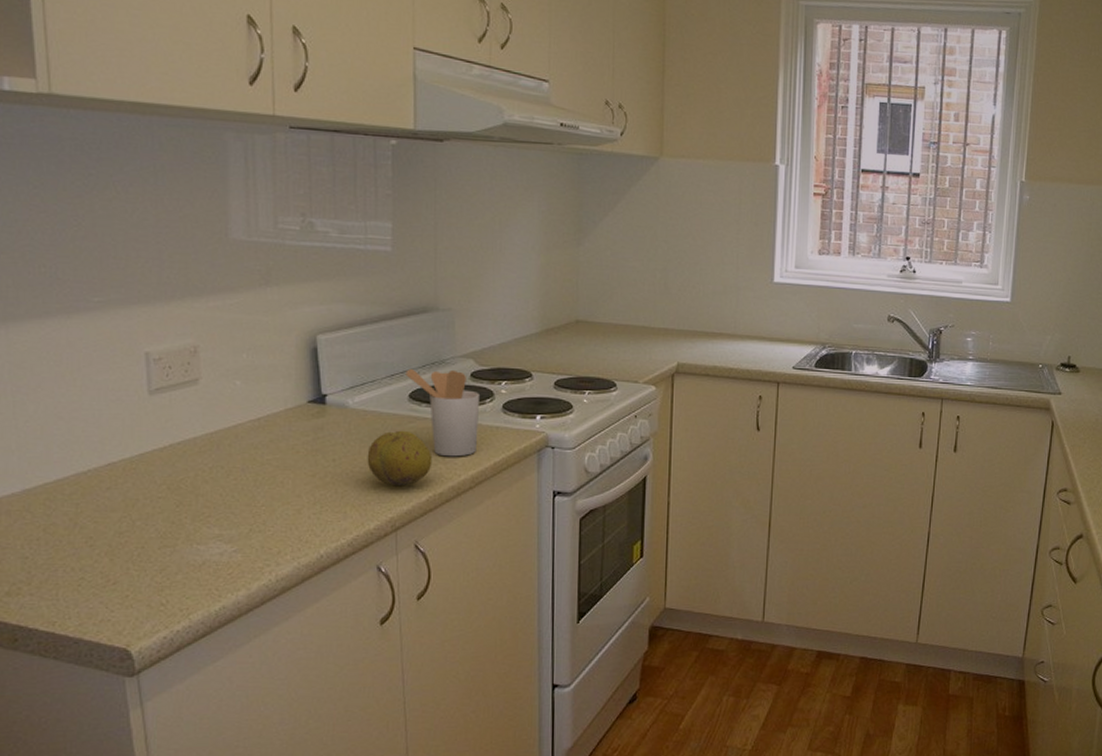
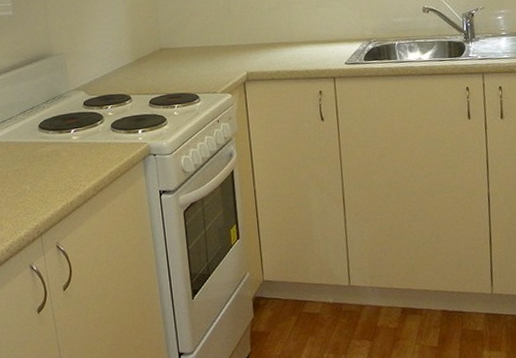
fruit: present [367,430,433,486] -> none [12,154,63,200]
utensil holder: present [406,368,479,457] -> none [34,101,95,172]

